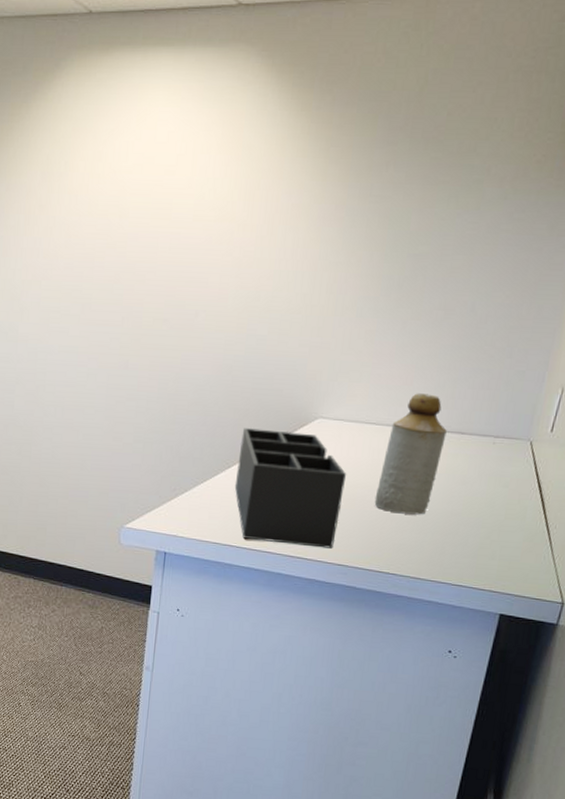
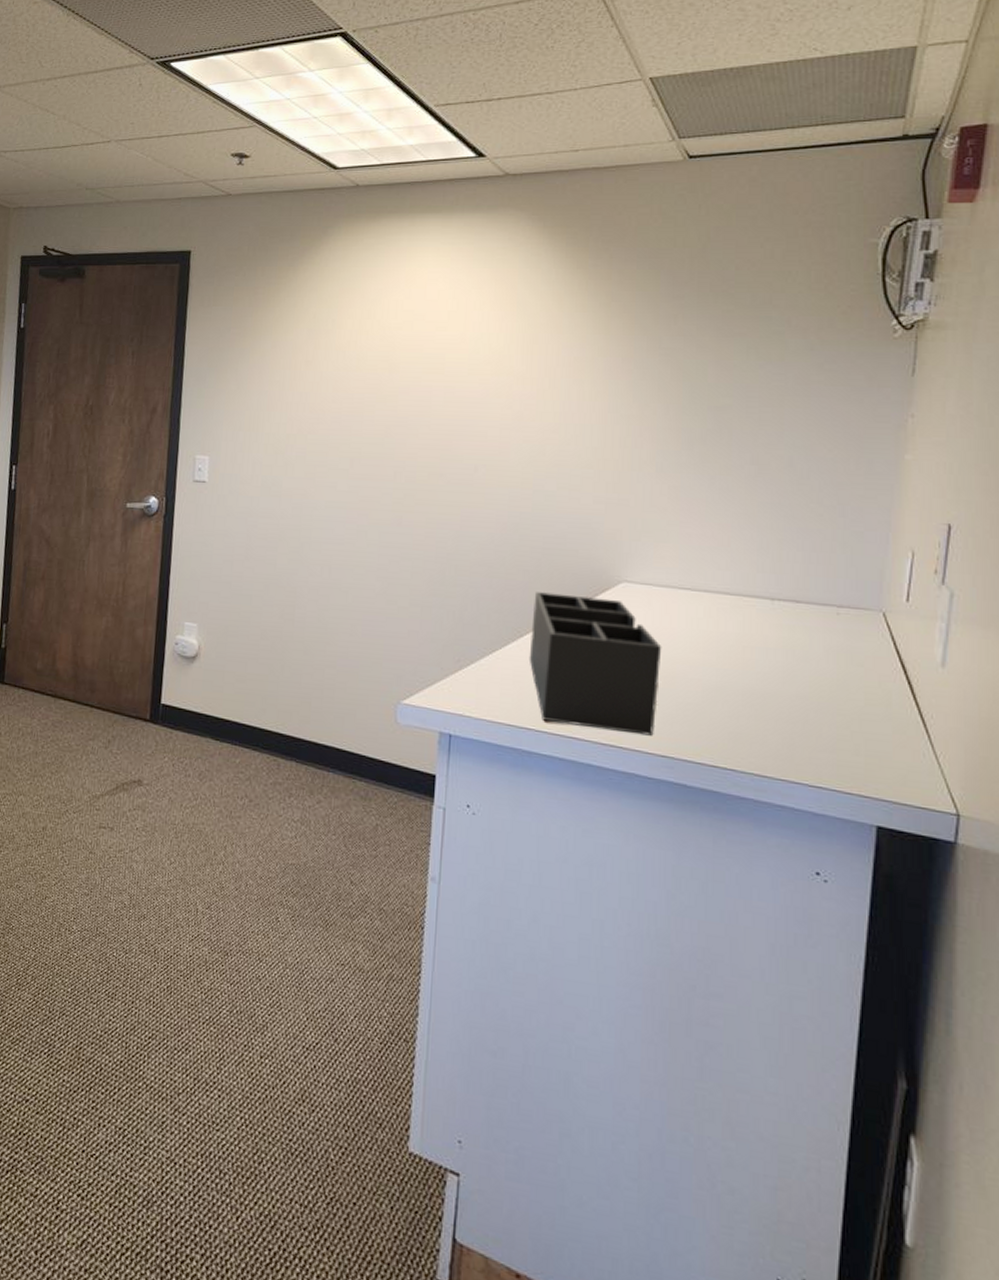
bottle: present [374,393,447,515] -> none [699,555,778,698]

